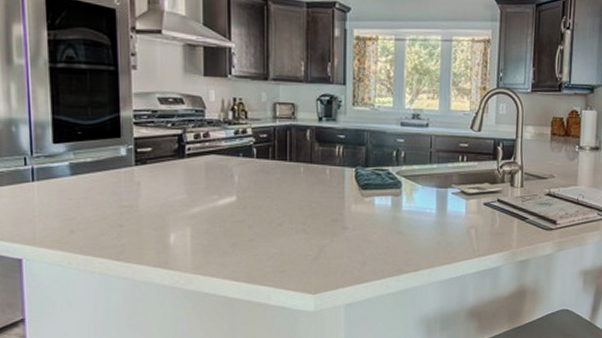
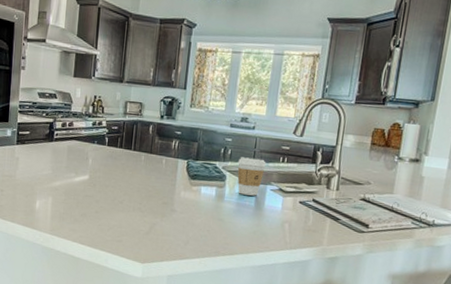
coffee cup: none [413,159,445,202] -> present [237,157,266,196]

